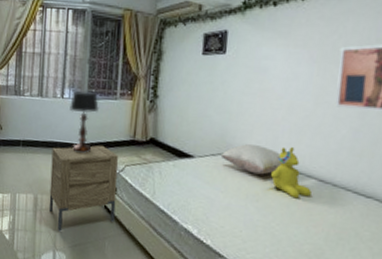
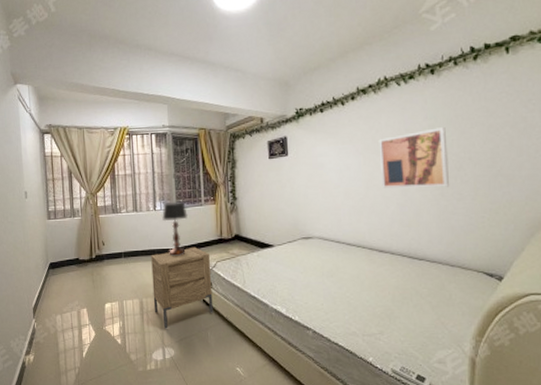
pillow: present [220,144,281,175] -> none [296,229,347,253]
teddy bear: present [271,147,312,199] -> none [340,227,375,269]

